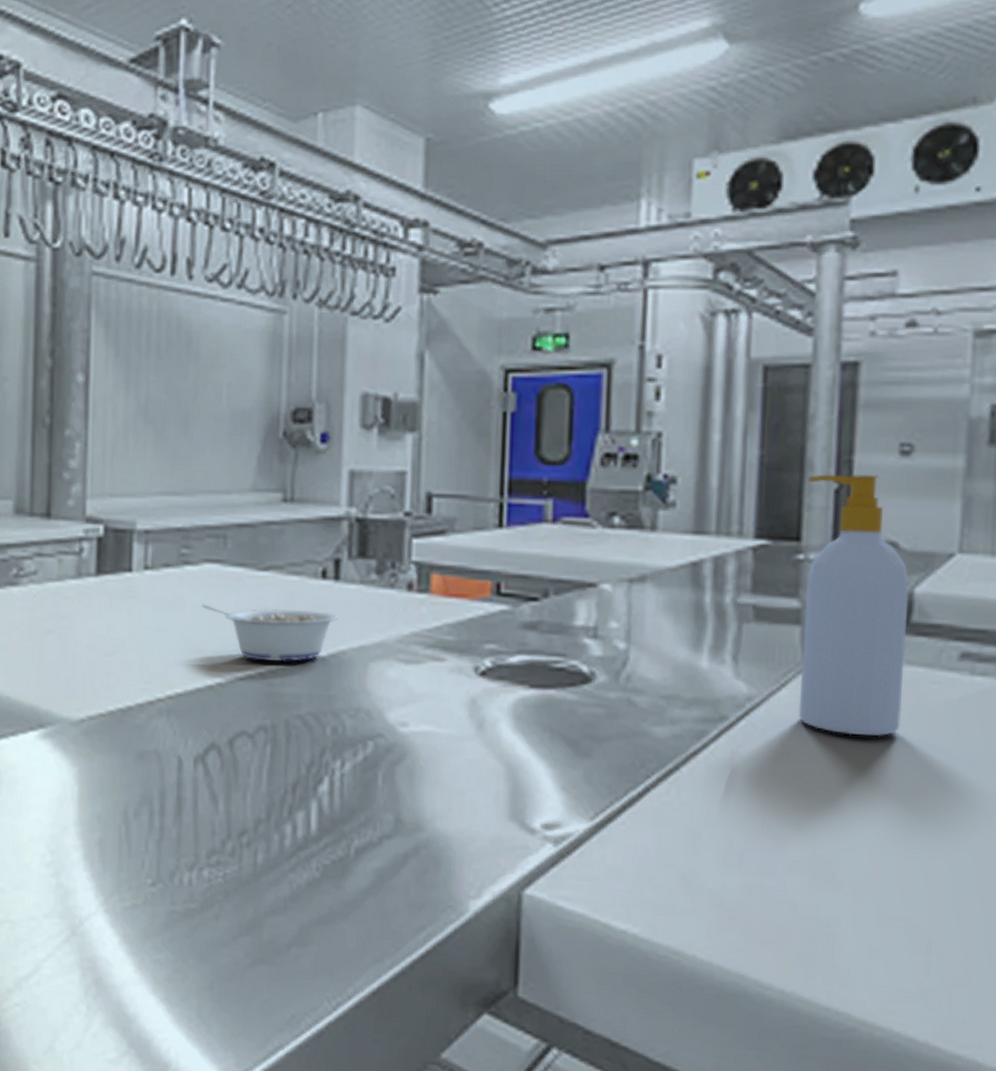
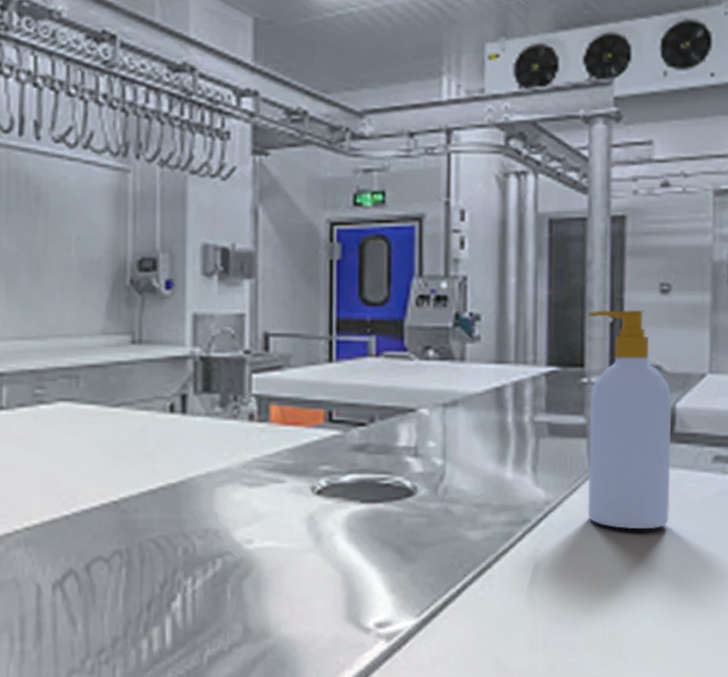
legume: present [202,604,338,662] -> none [56,440,186,491]

